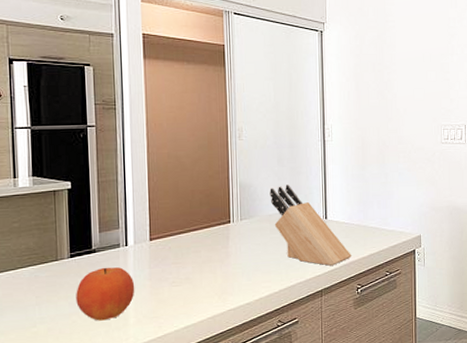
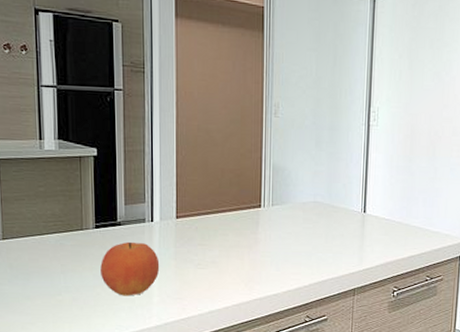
knife block: present [270,185,352,266] -> none [305,171,390,264]

